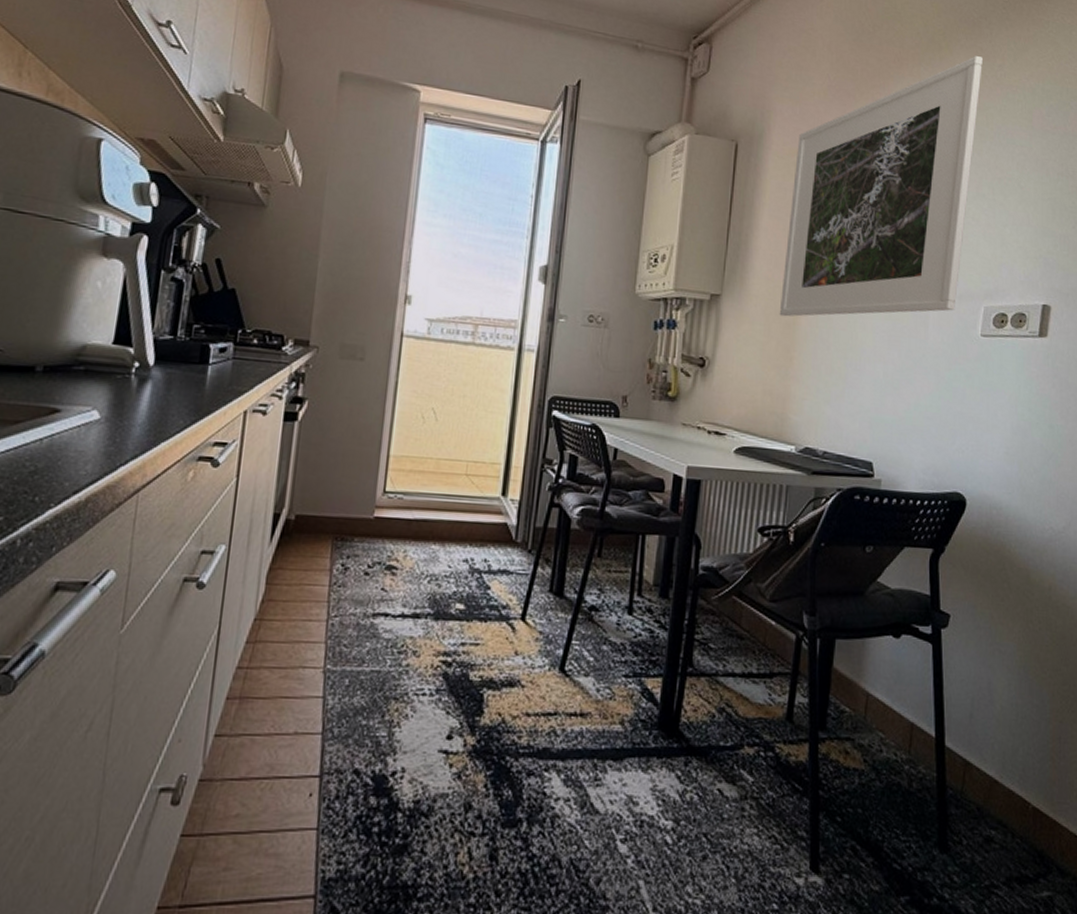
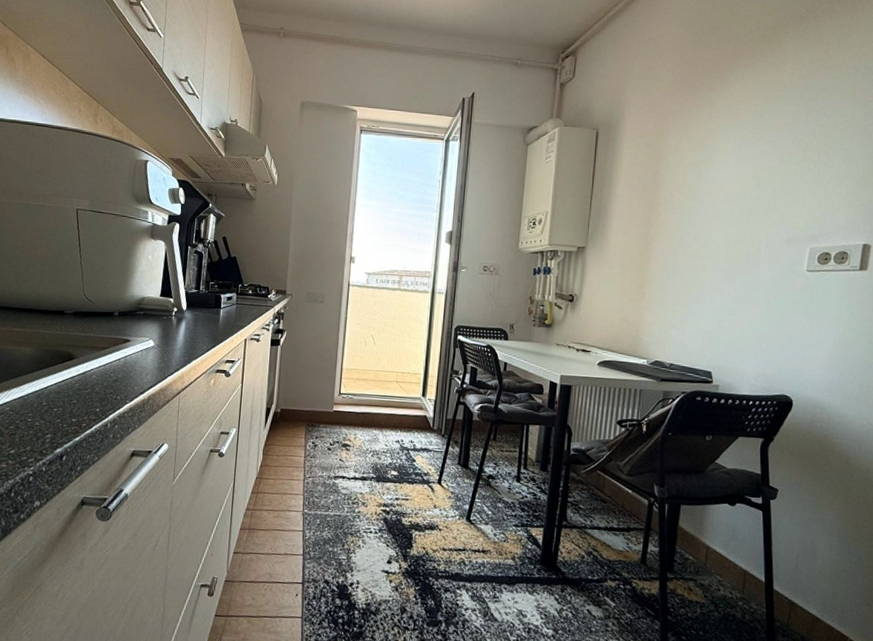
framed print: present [779,56,983,317] -> none [633,44,809,262]

